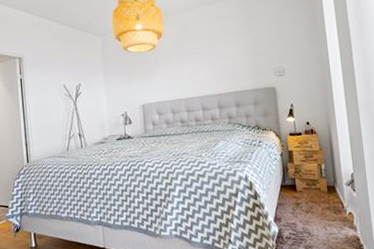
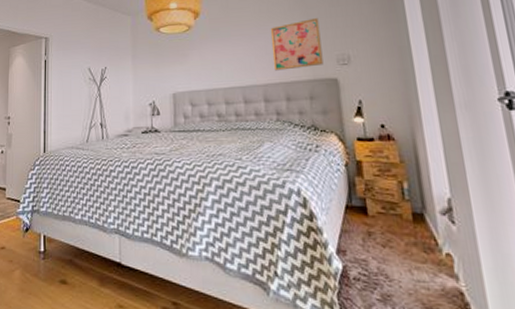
wall art: none [222,38,265,83] -> present [270,18,324,71]

